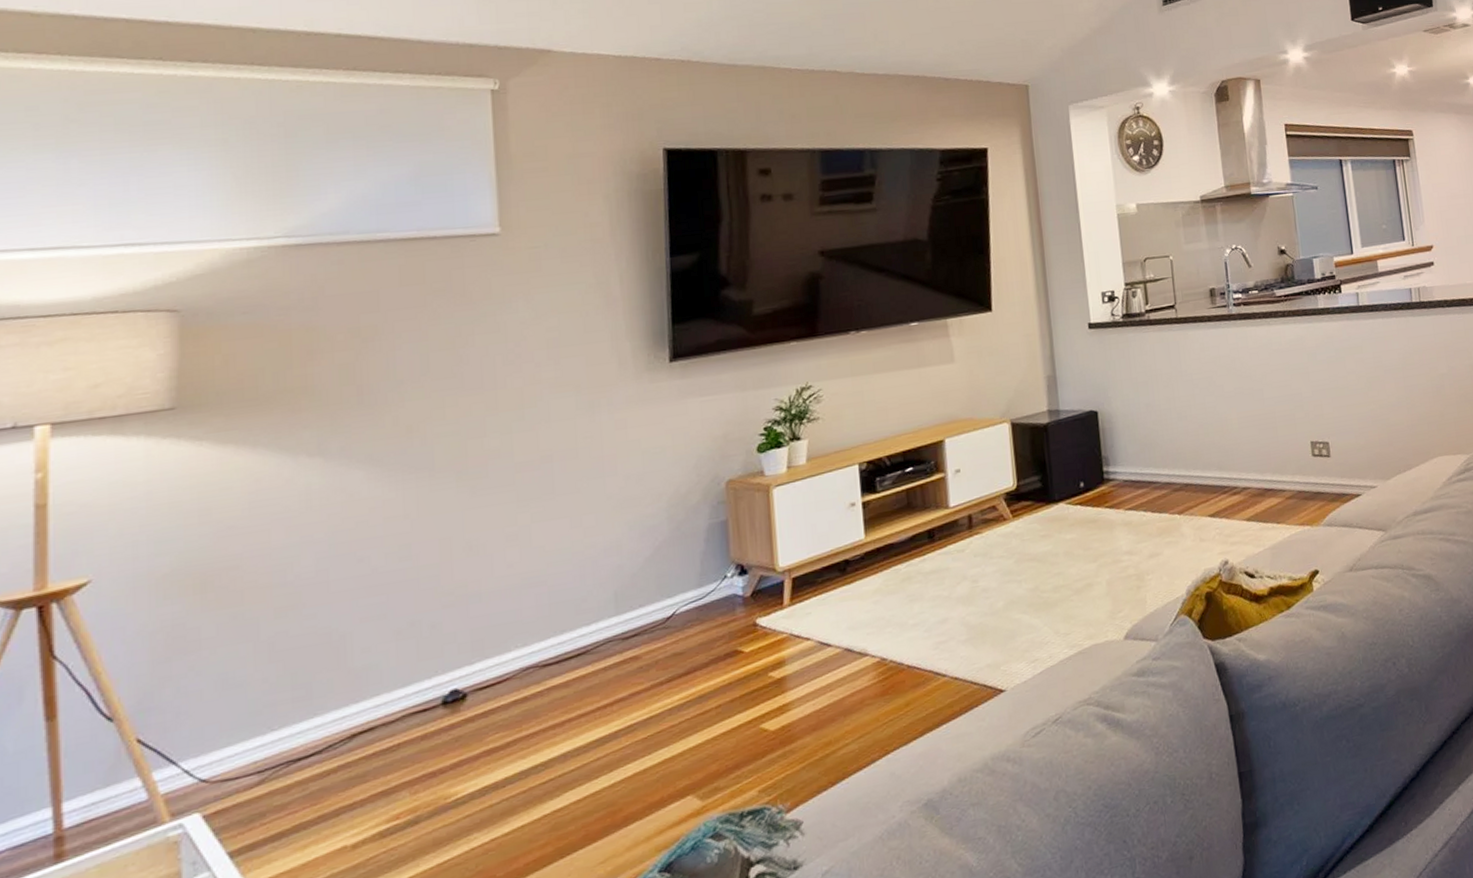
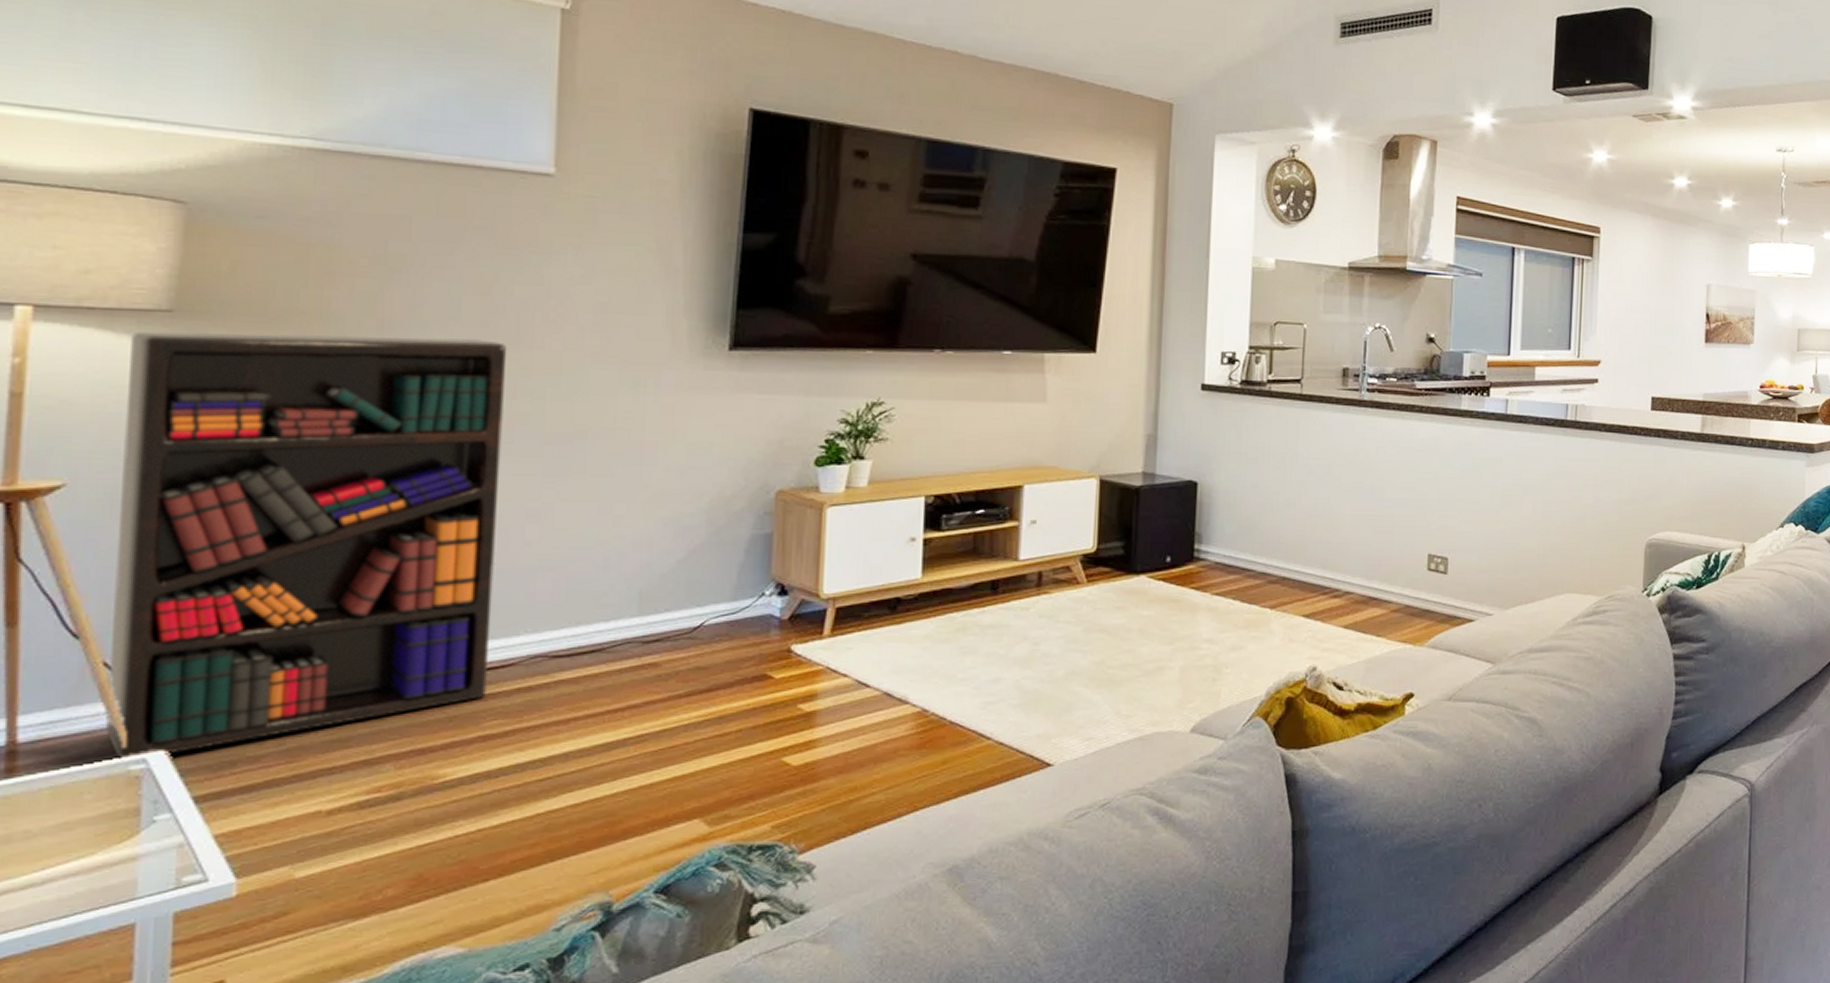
bookshelf: none [139,388,486,830] -> present [106,331,508,761]

